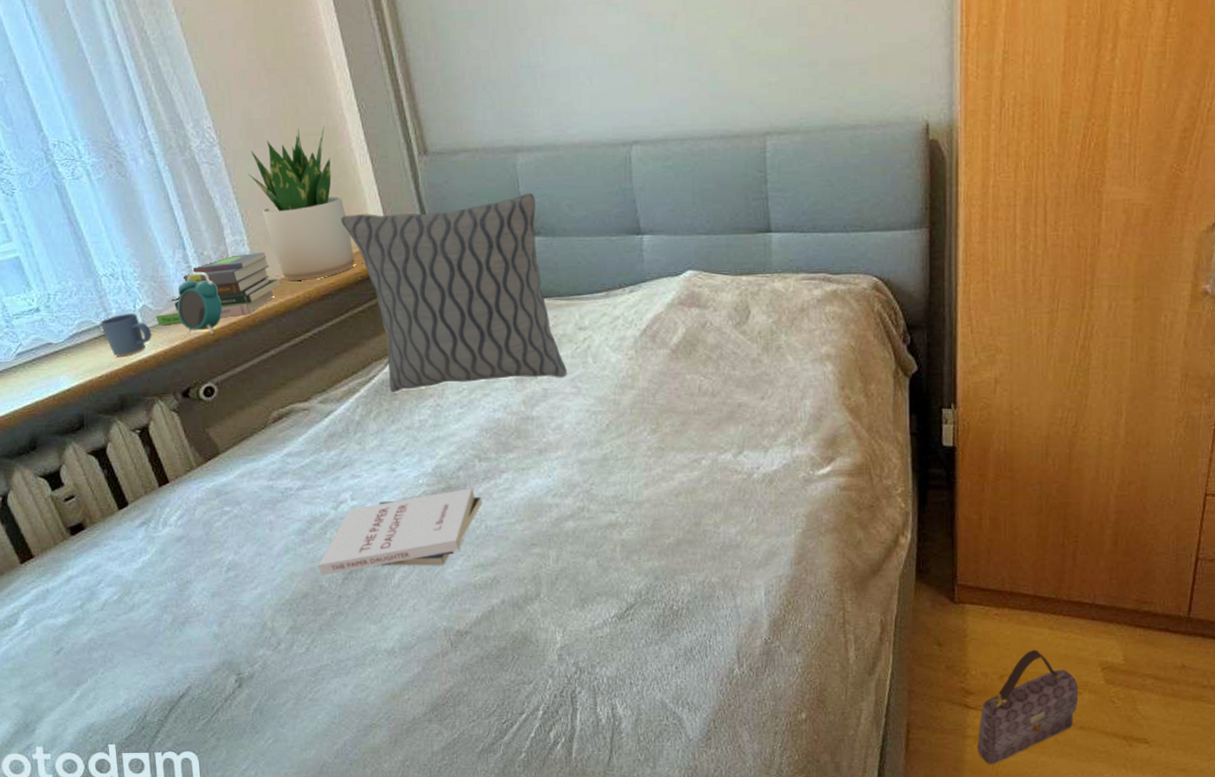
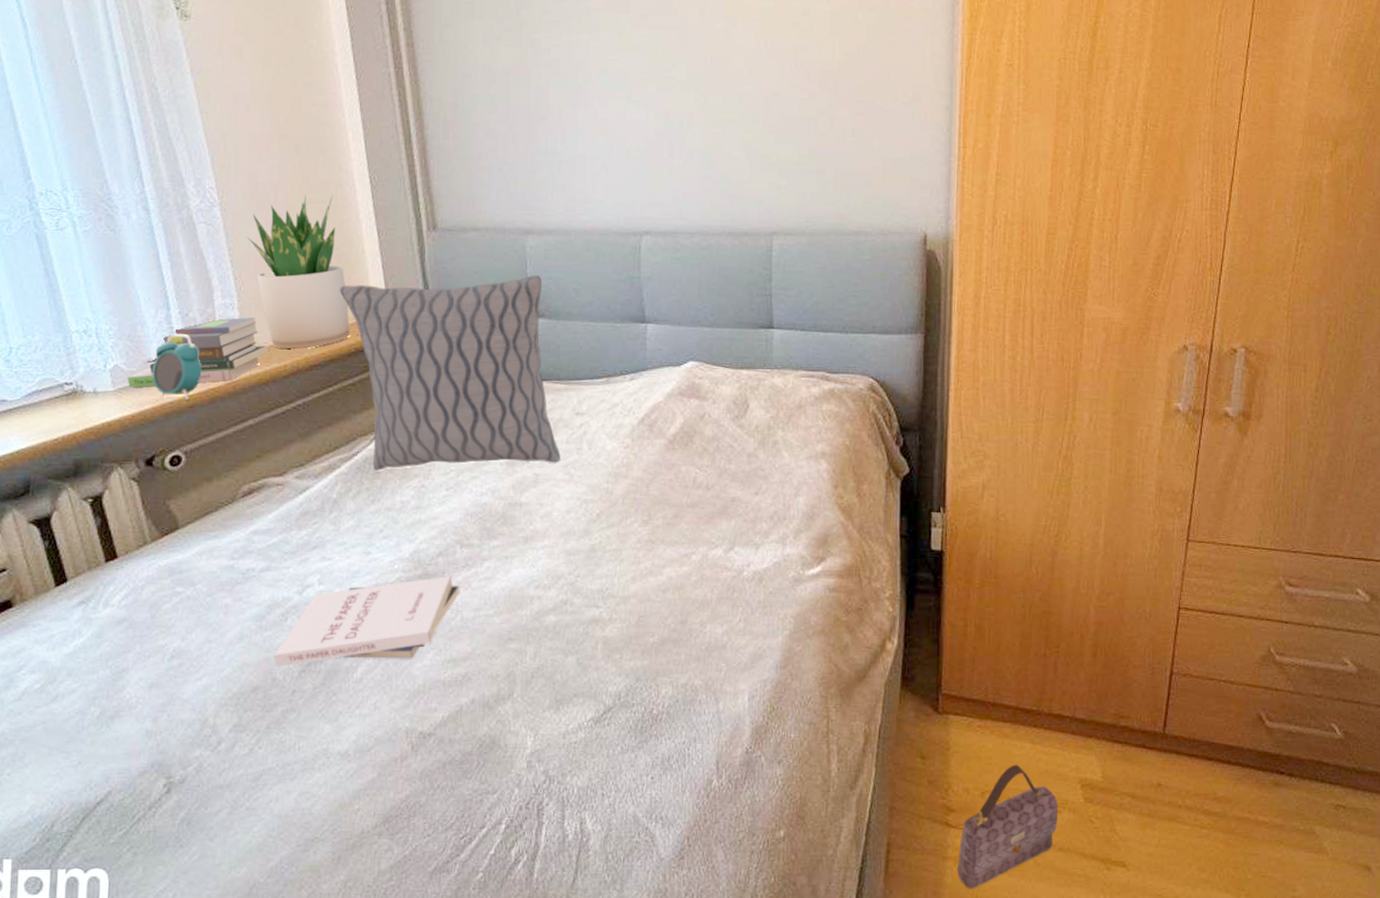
mug: present [99,313,152,357] -> none [63,372,120,419]

